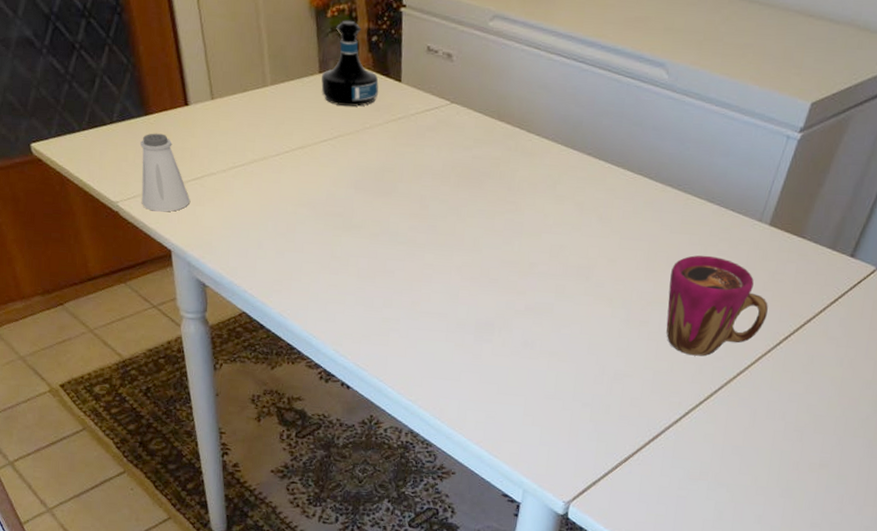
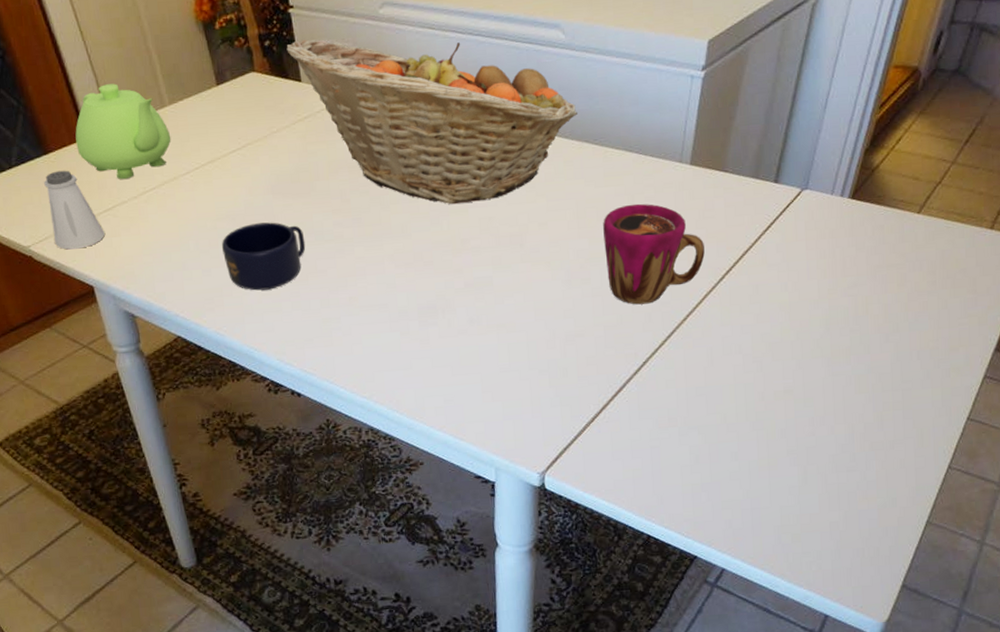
teapot: none [176,55,268,152] -> present [75,83,171,180]
mug: none [298,214,379,282] -> present [221,222,306,291]
tequila bottle: present [321,20,379,107] -> none [220,29,280,114]
fruit basket: none [392,40,668,229] -> present [286,39,579,204]

